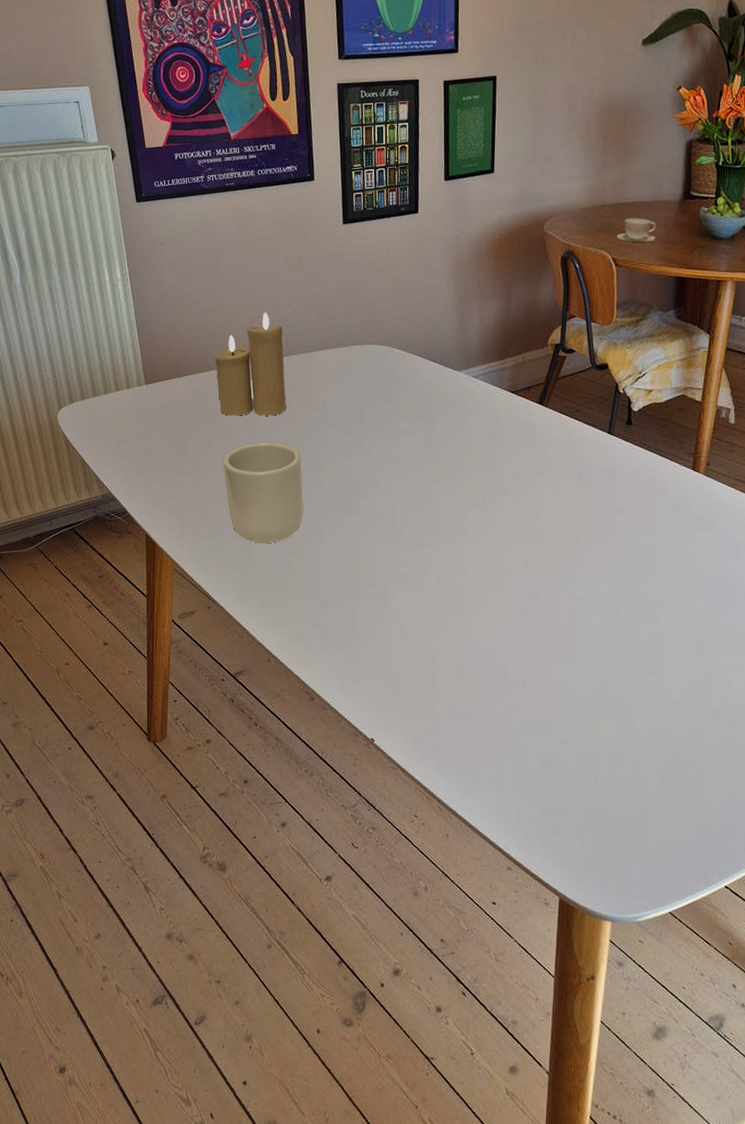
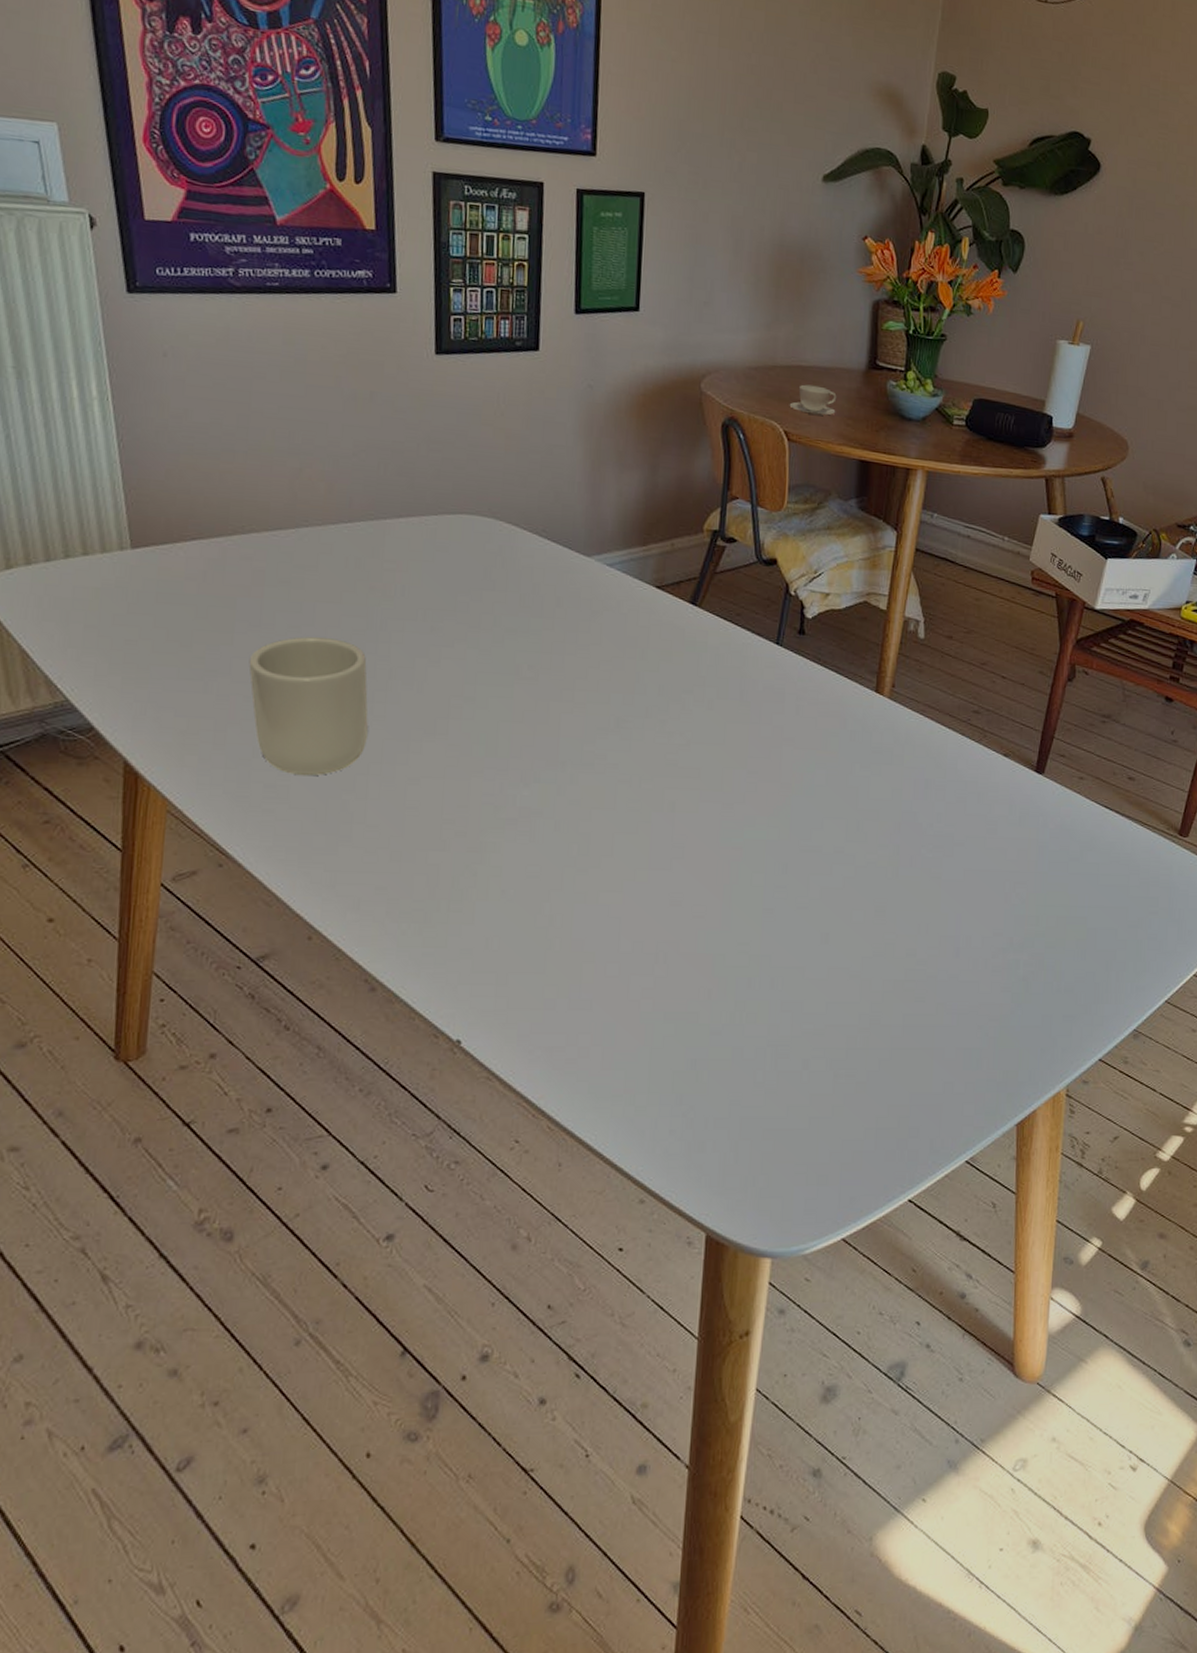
candle: present [214,312,286,416] -> none [241,460,347,602]

